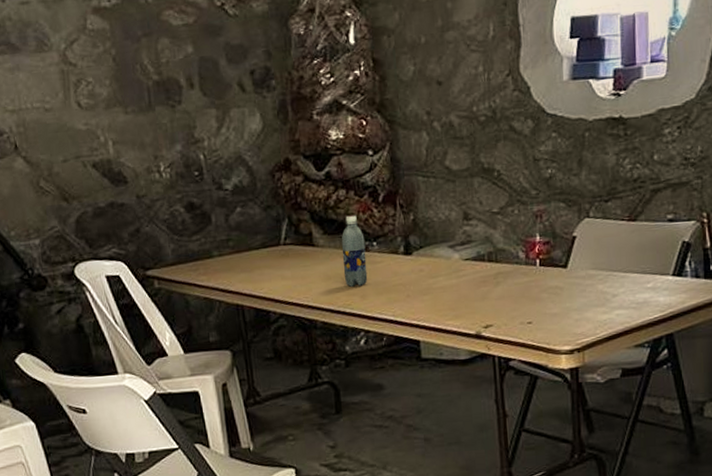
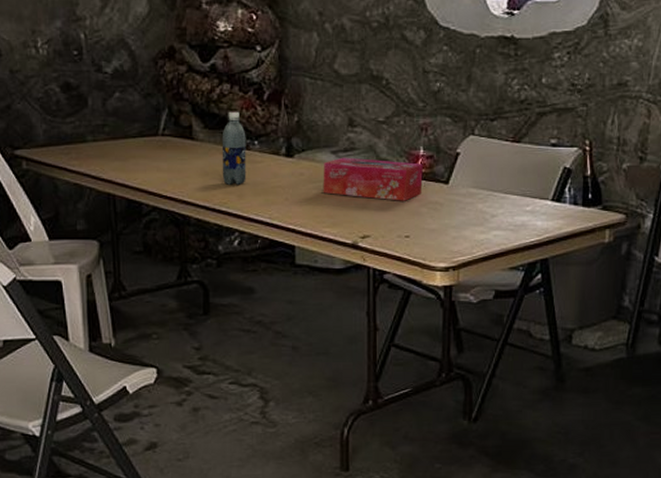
tissue box: none [442,249,541,289] -> present [323,157,423,201]

